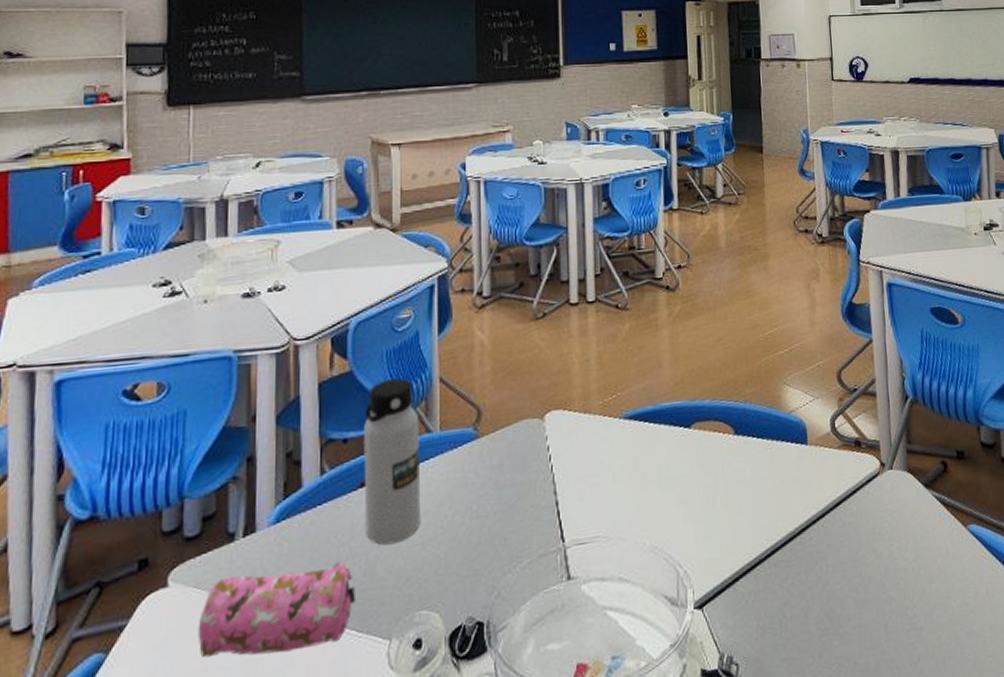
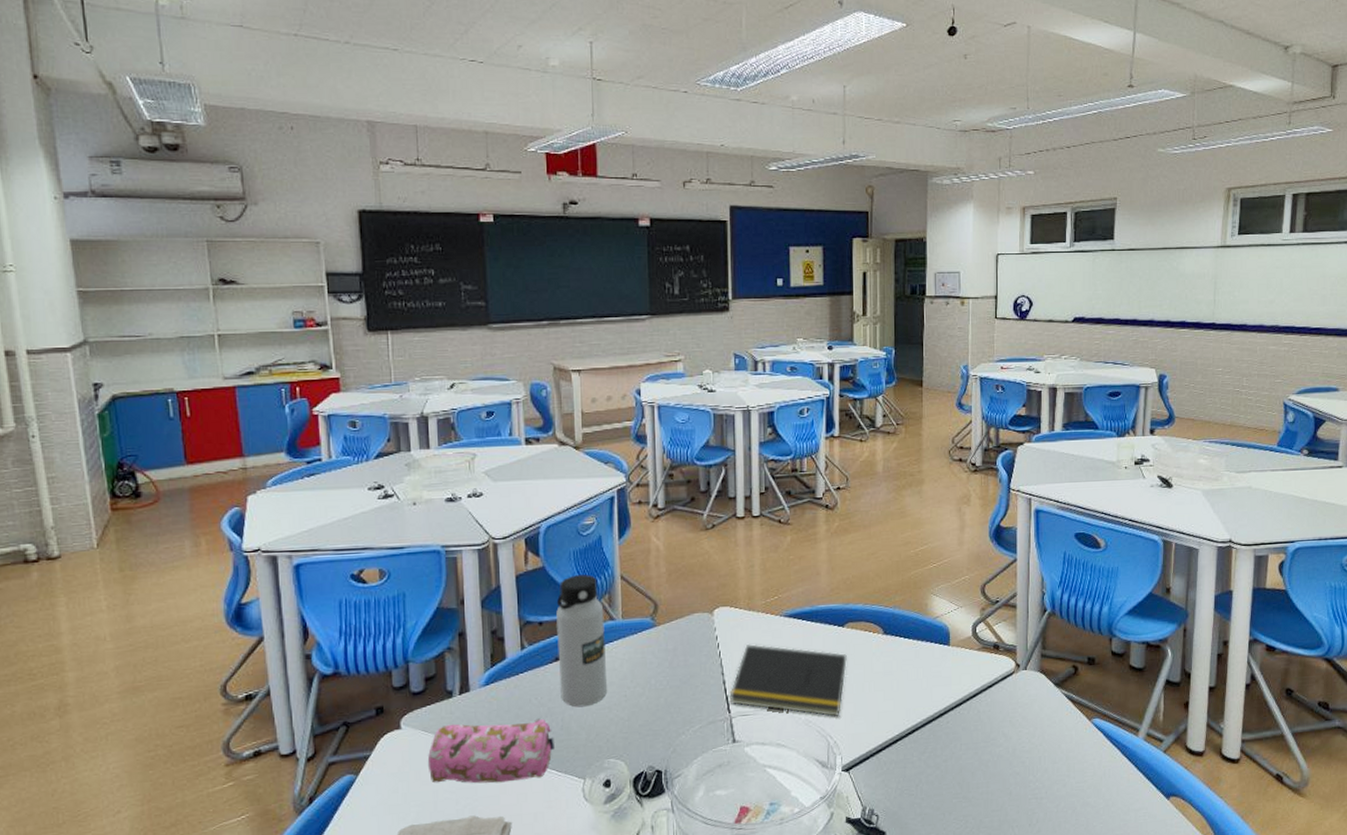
notepad: none [563,453,696,541] -> present [729,643,847,717]

